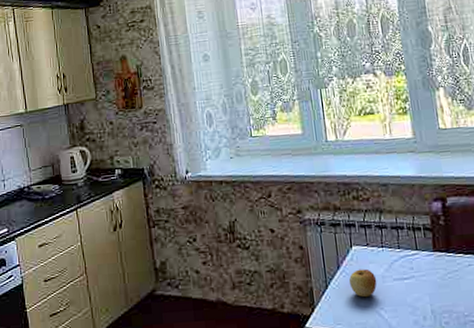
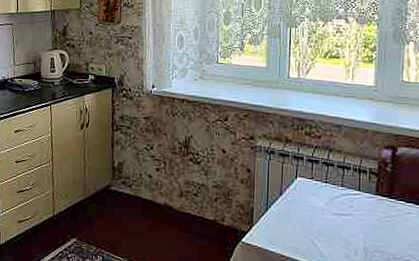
apple: present [348,268,377,298] -> none [288,198,316,225]

